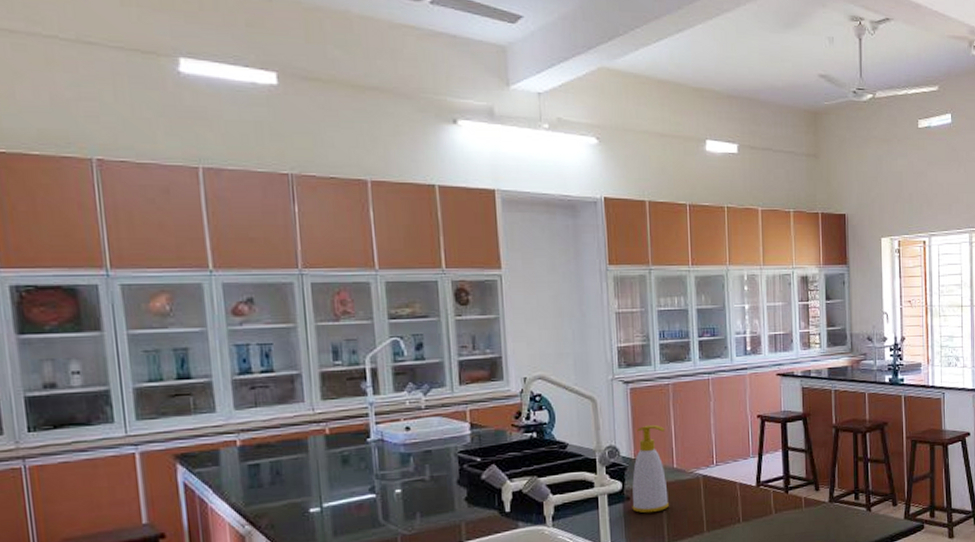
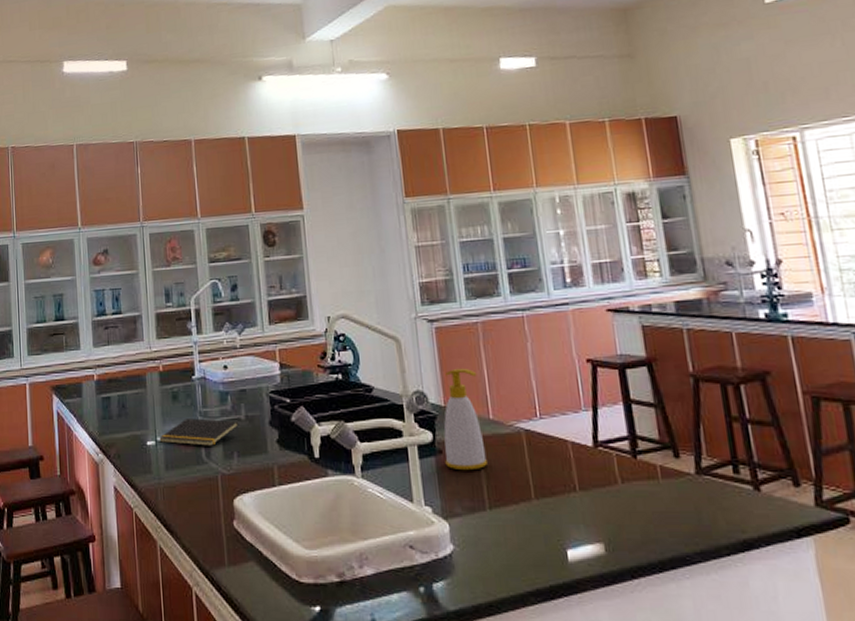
notepad: none [325,481,423,510] -> present [159,418,239,446]

